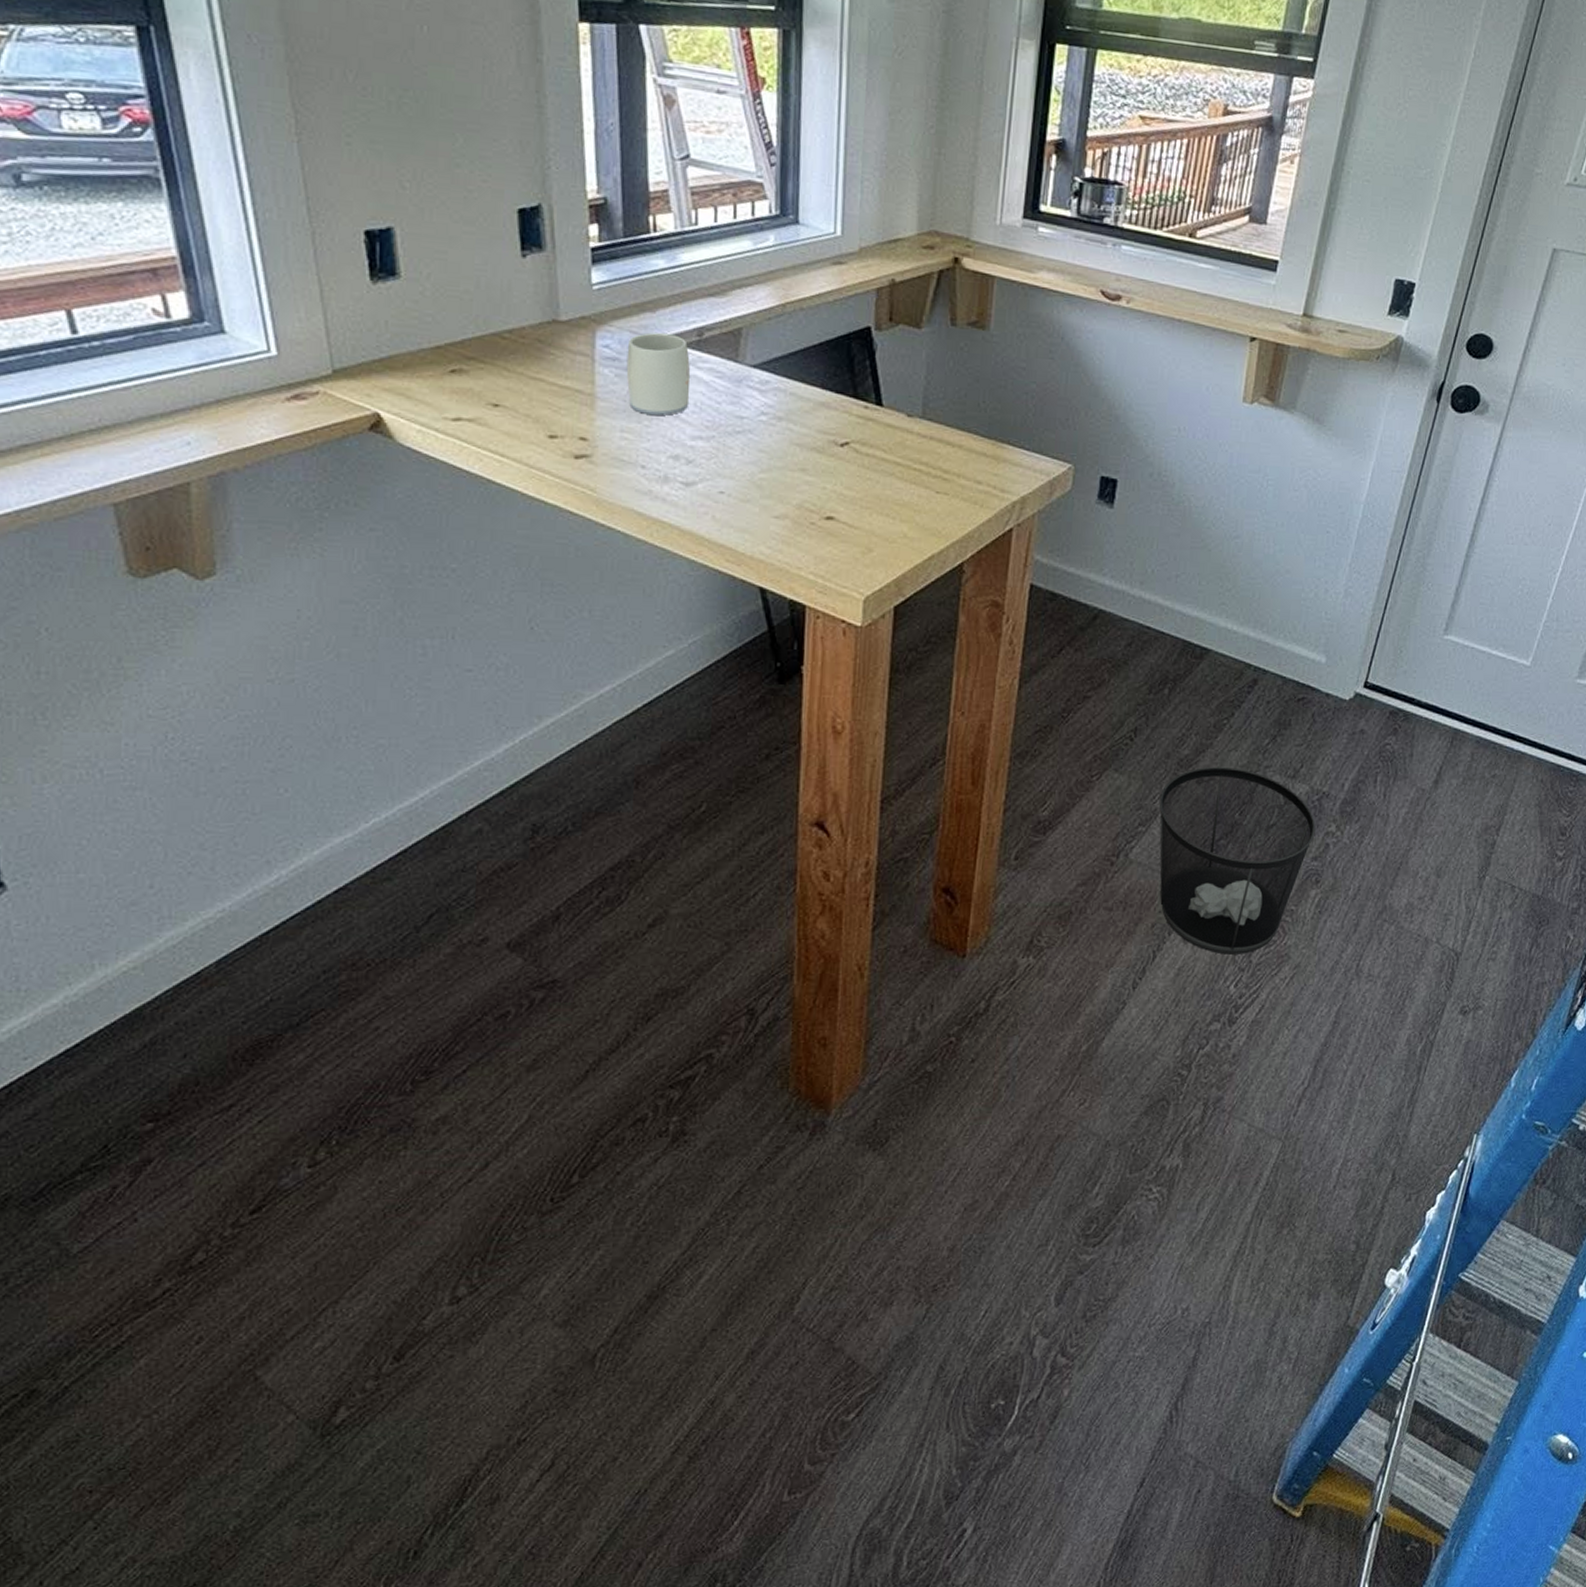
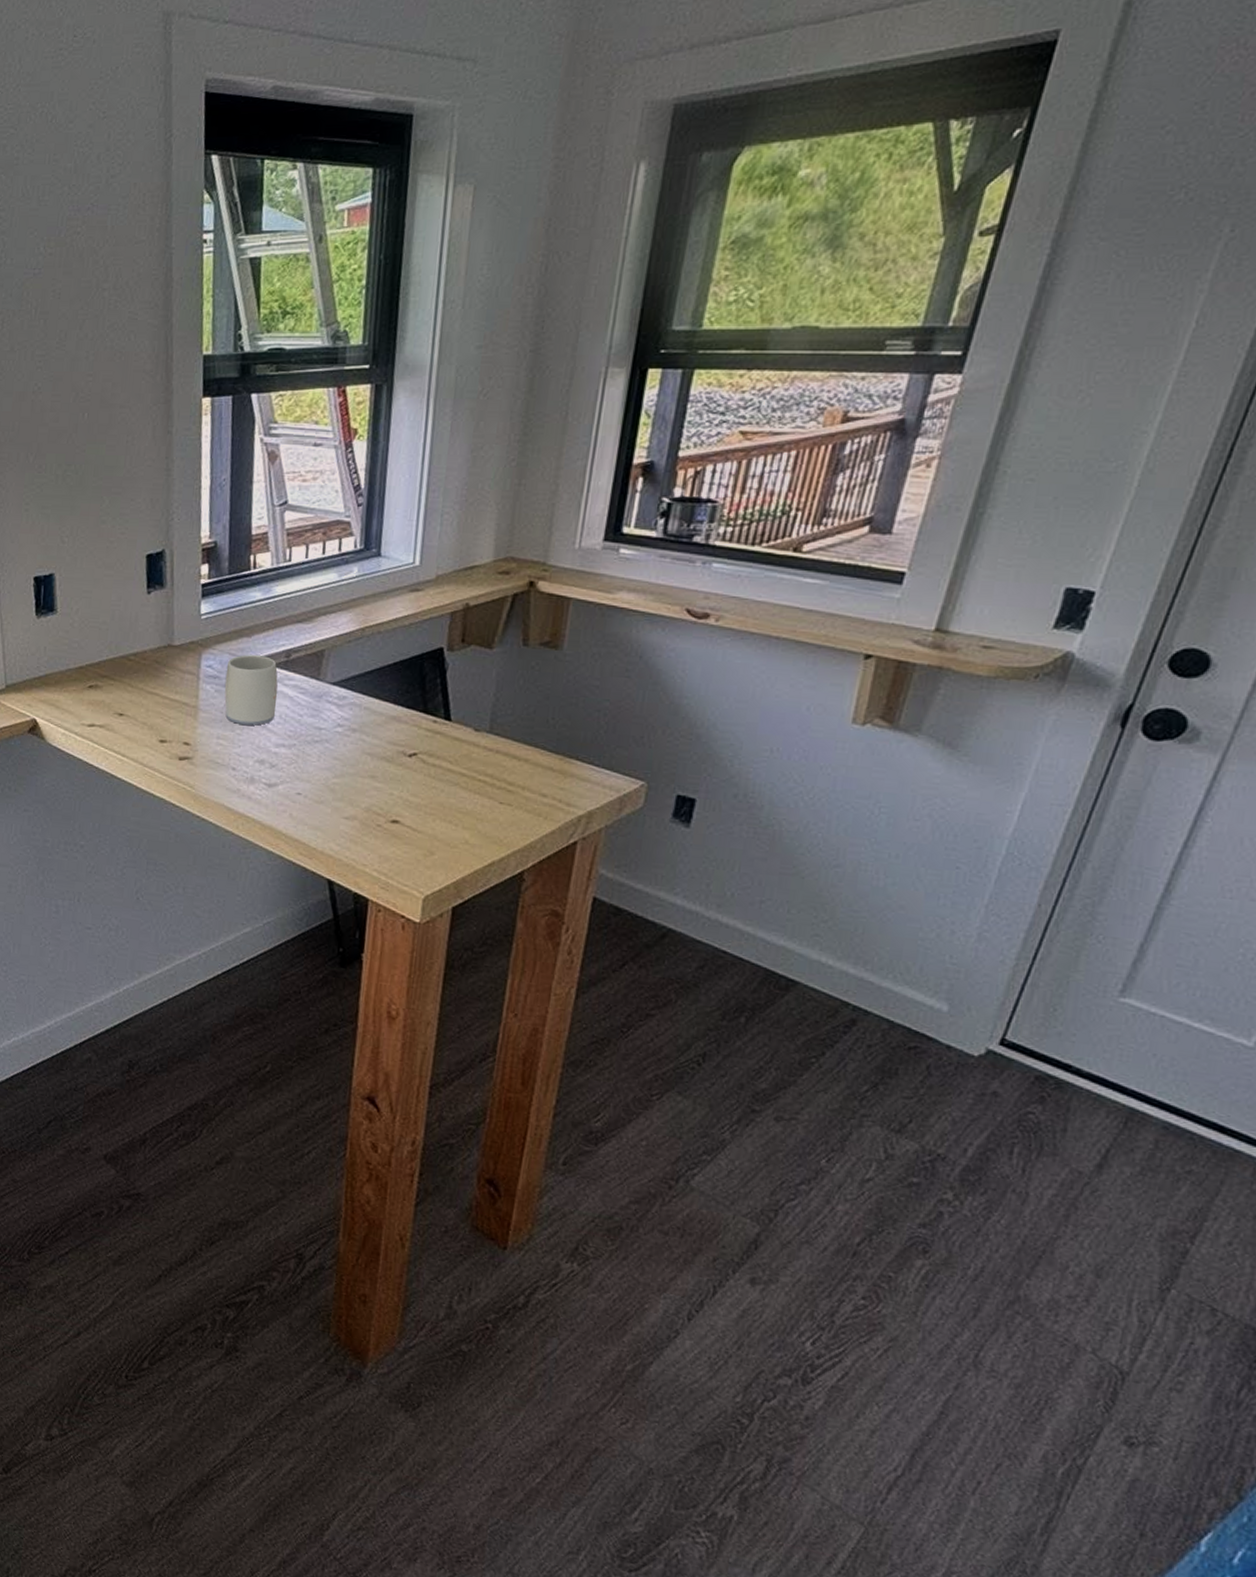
waste bin: present [1159,766,1316,955] -> none [724,1104,926,1312]

